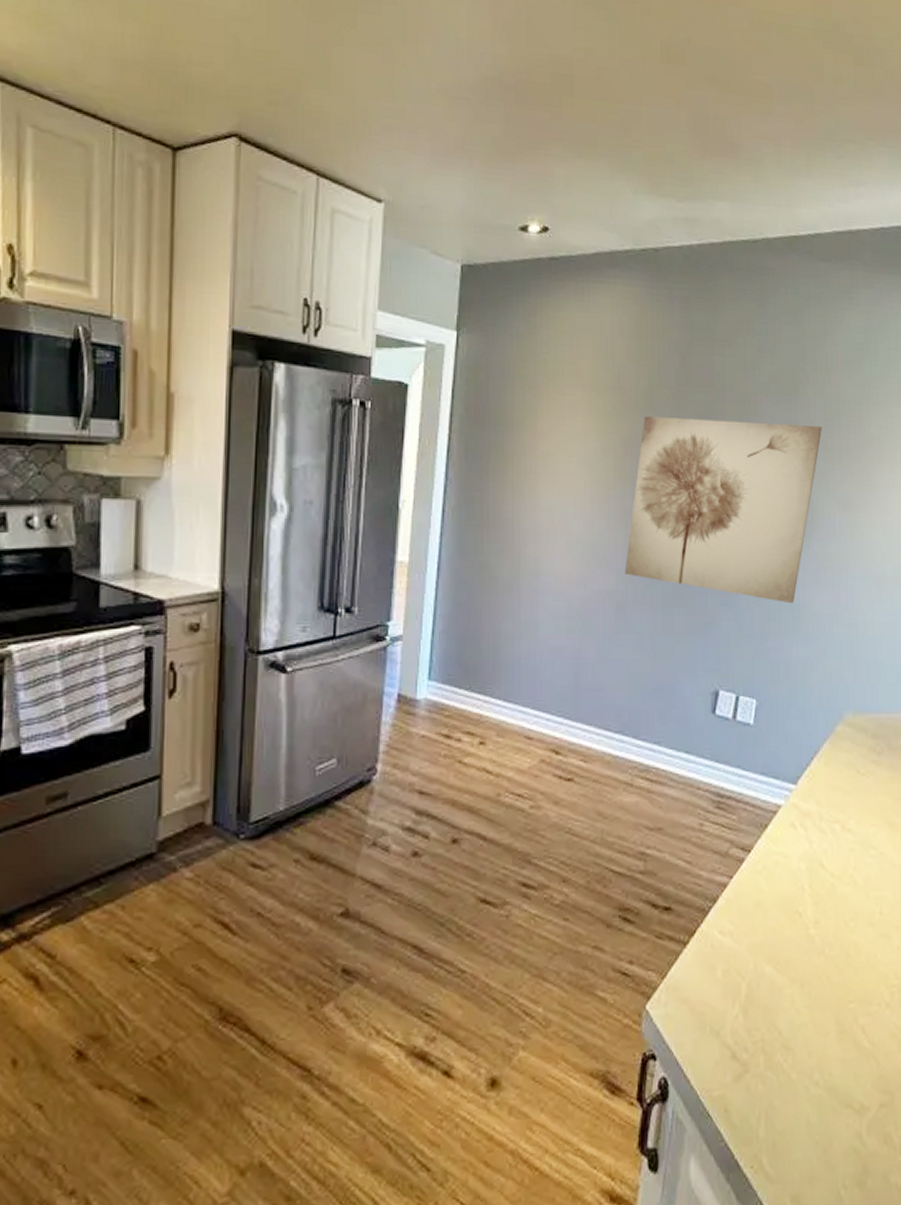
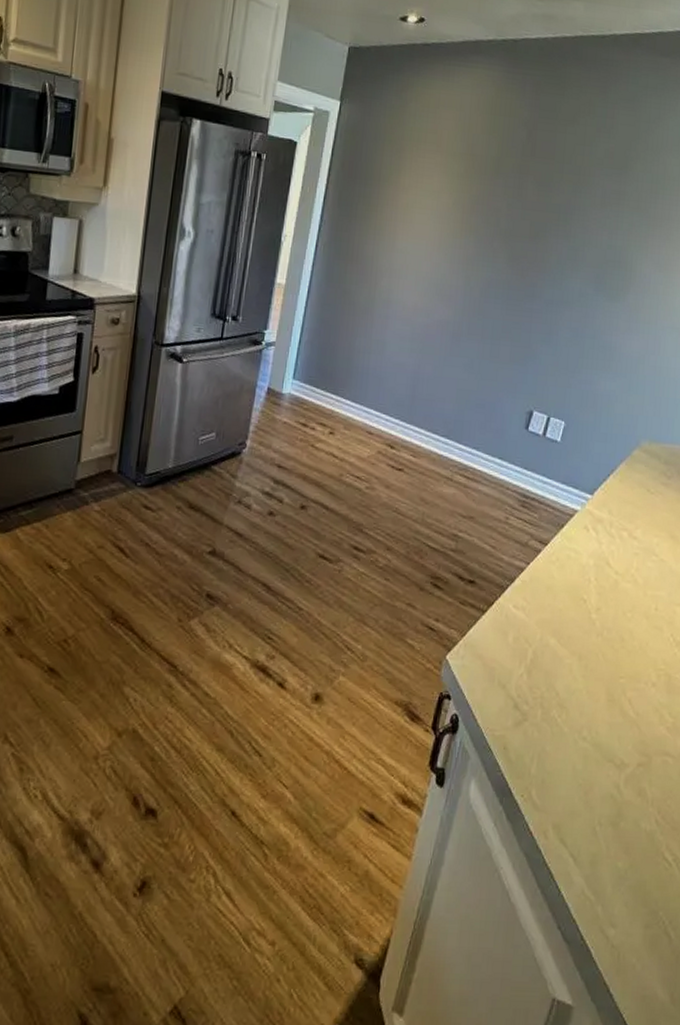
wall art: present [624,416,822,604] -> none [462,180,647,346]

